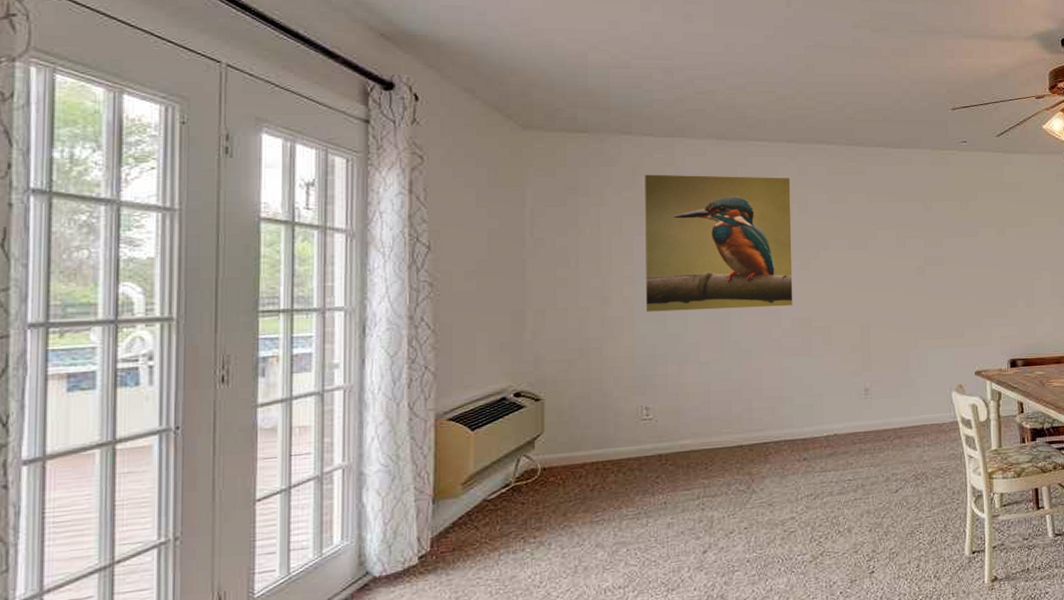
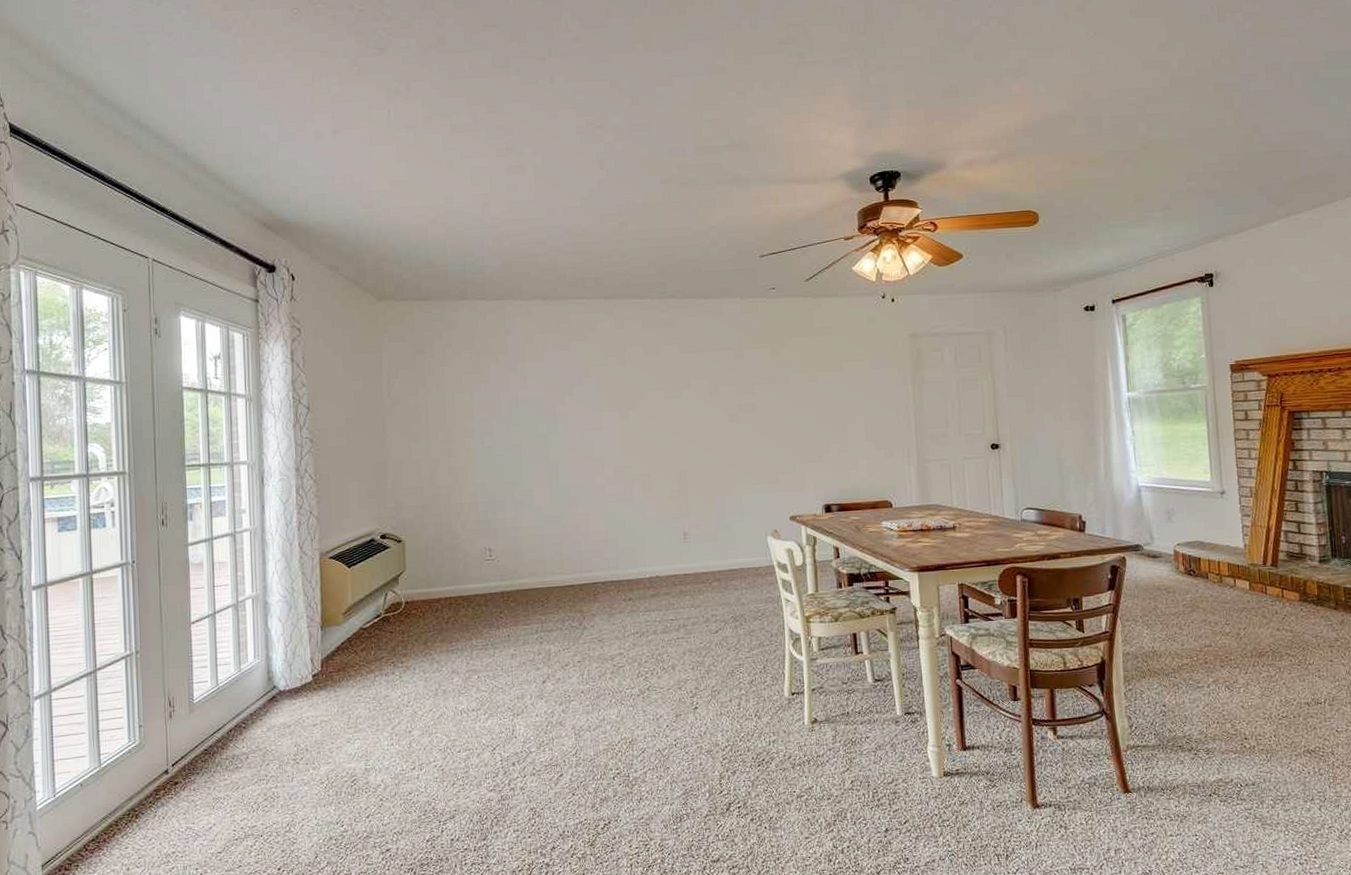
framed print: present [643,174,793,312] -> none [479,331,615,462]

